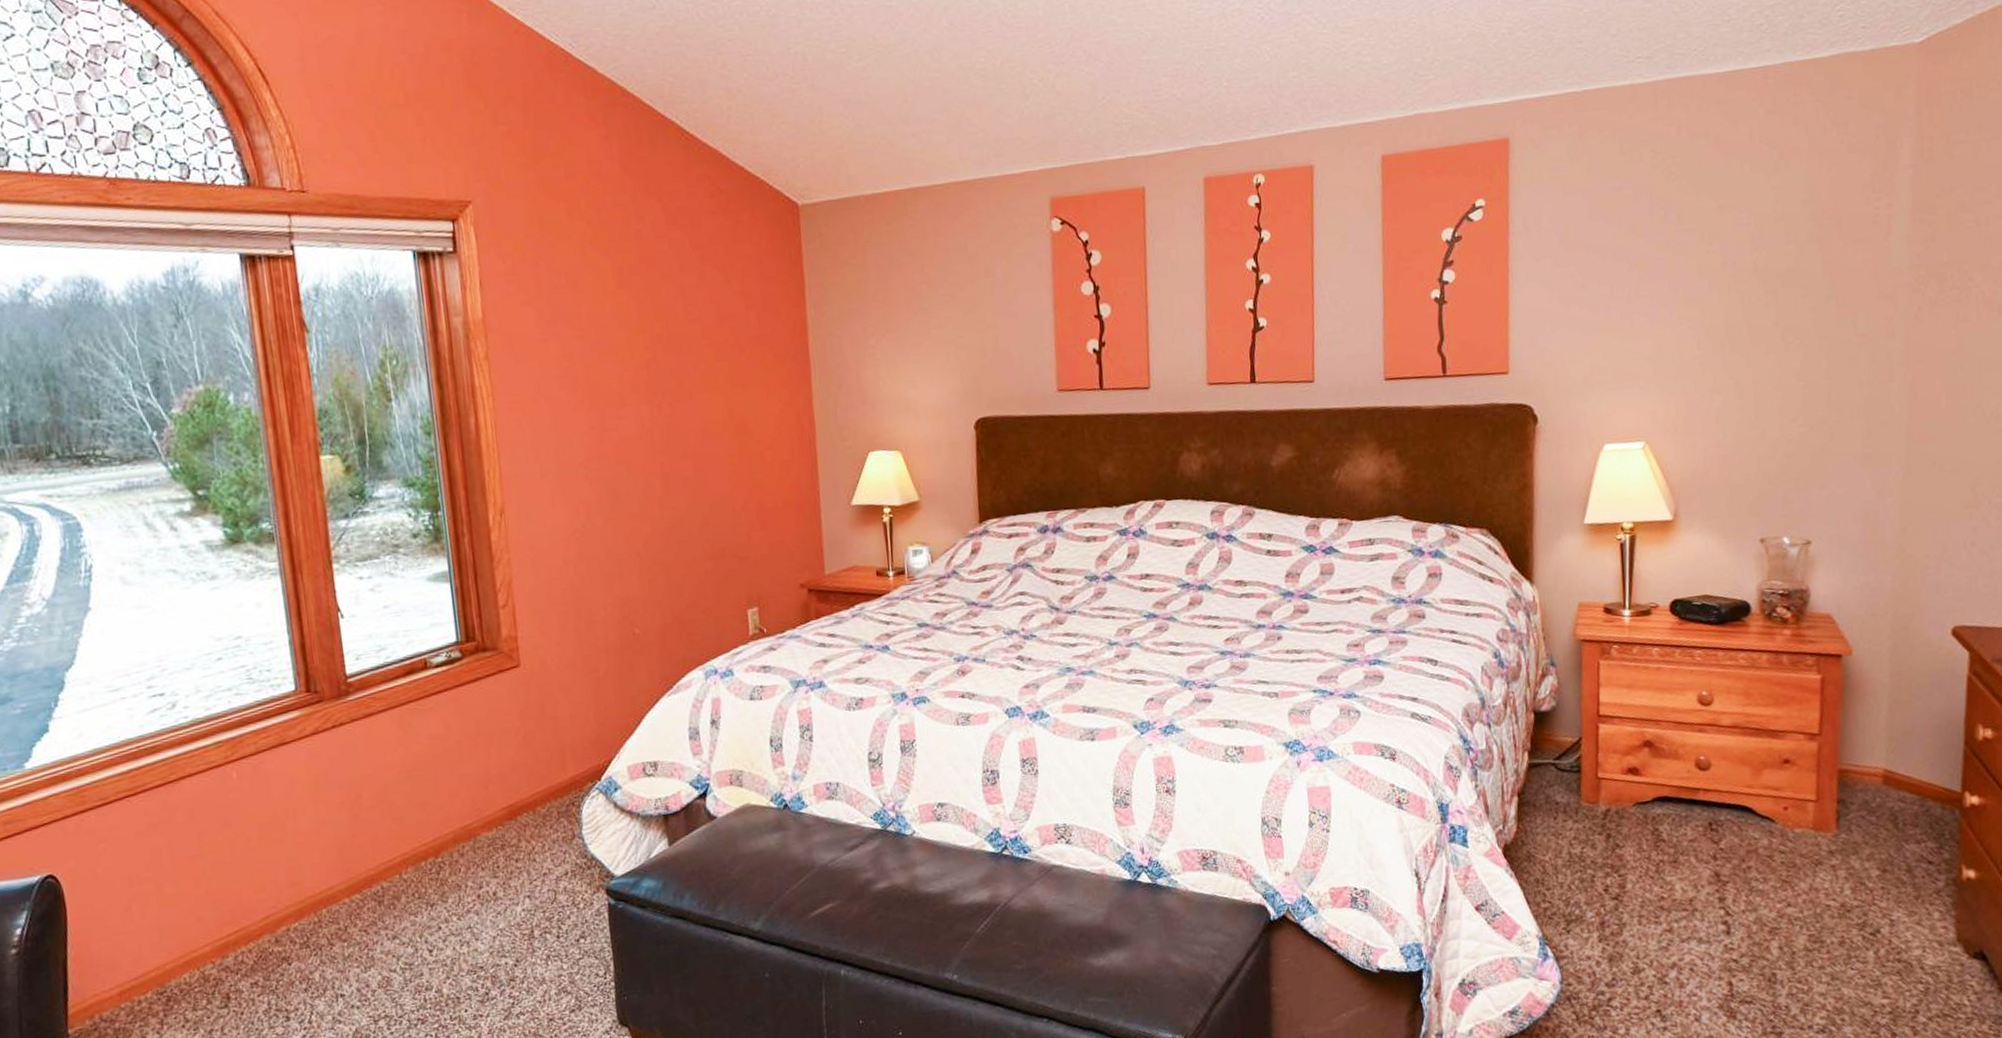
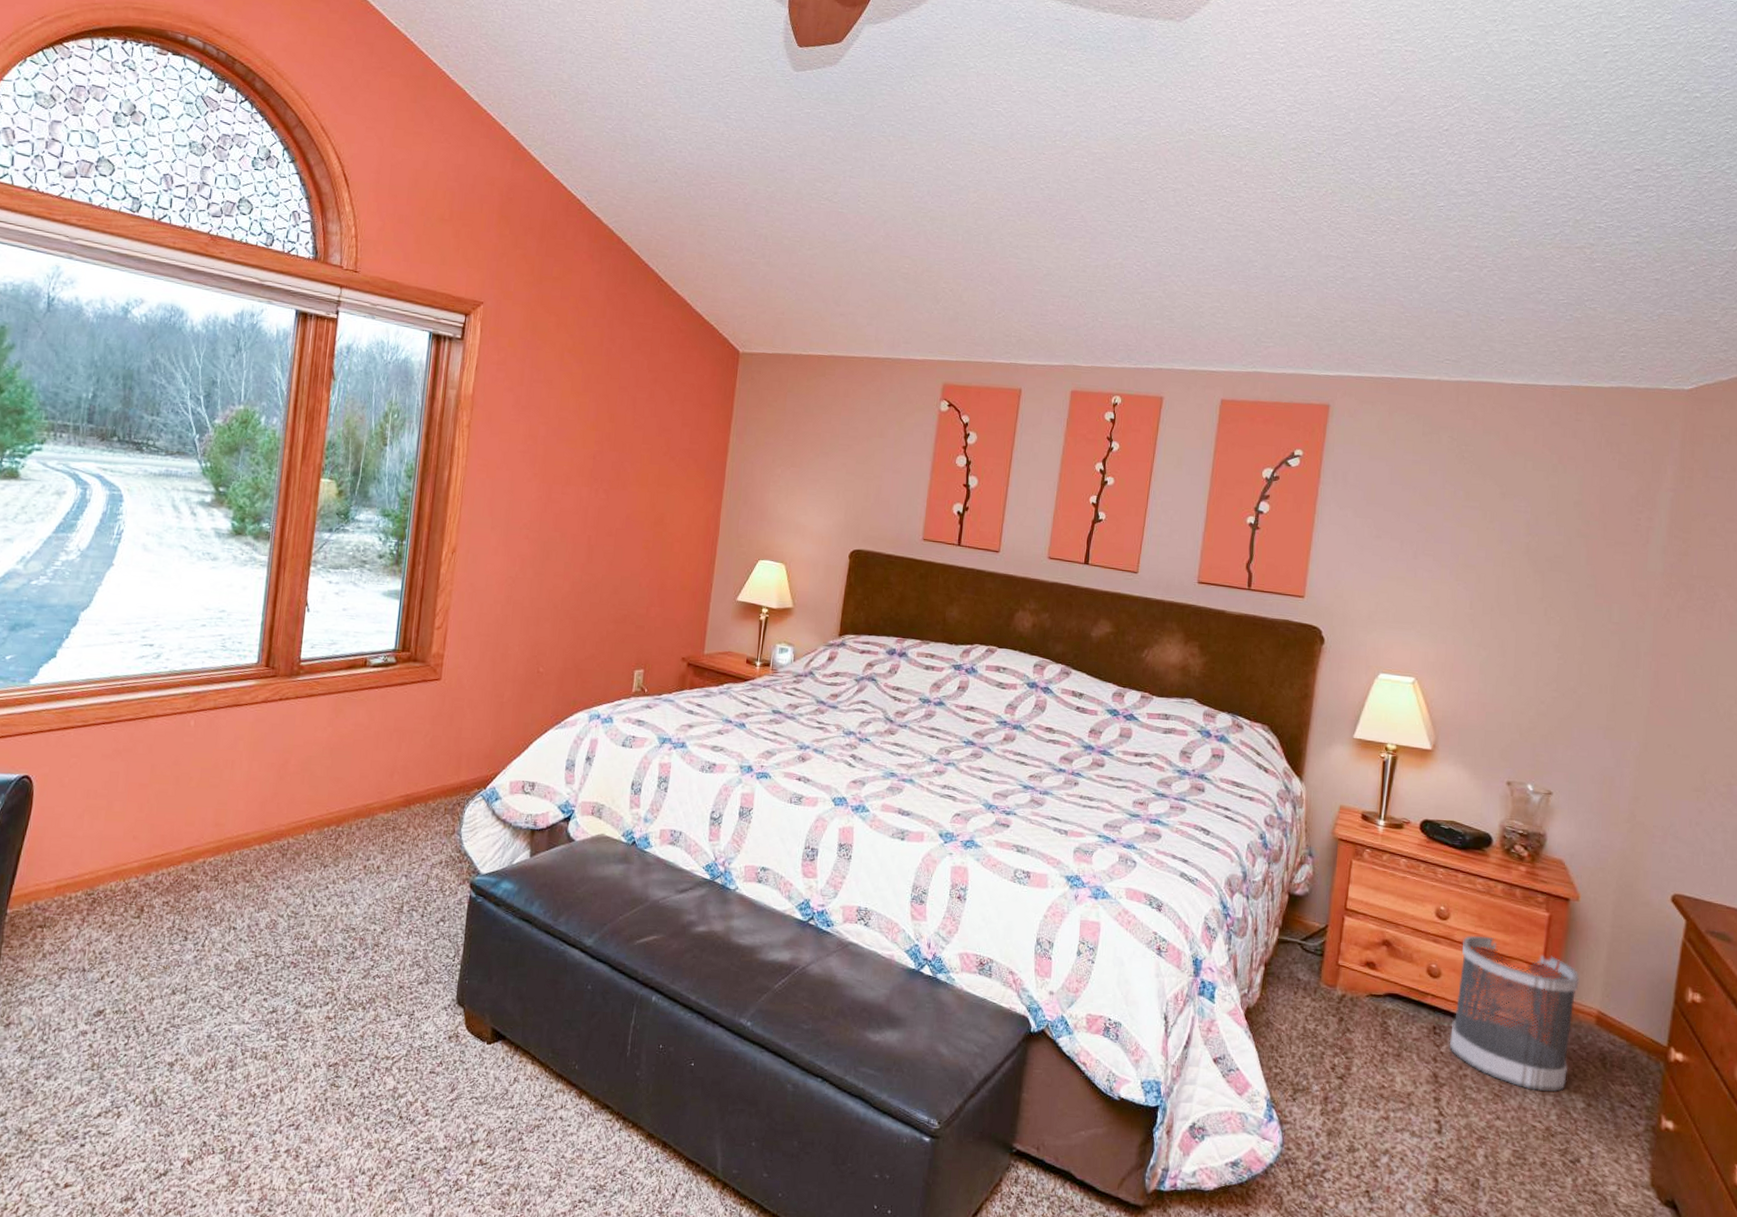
wastebasket: none [1728,714,1861,868] -> present [1449,935,1579,1093]

